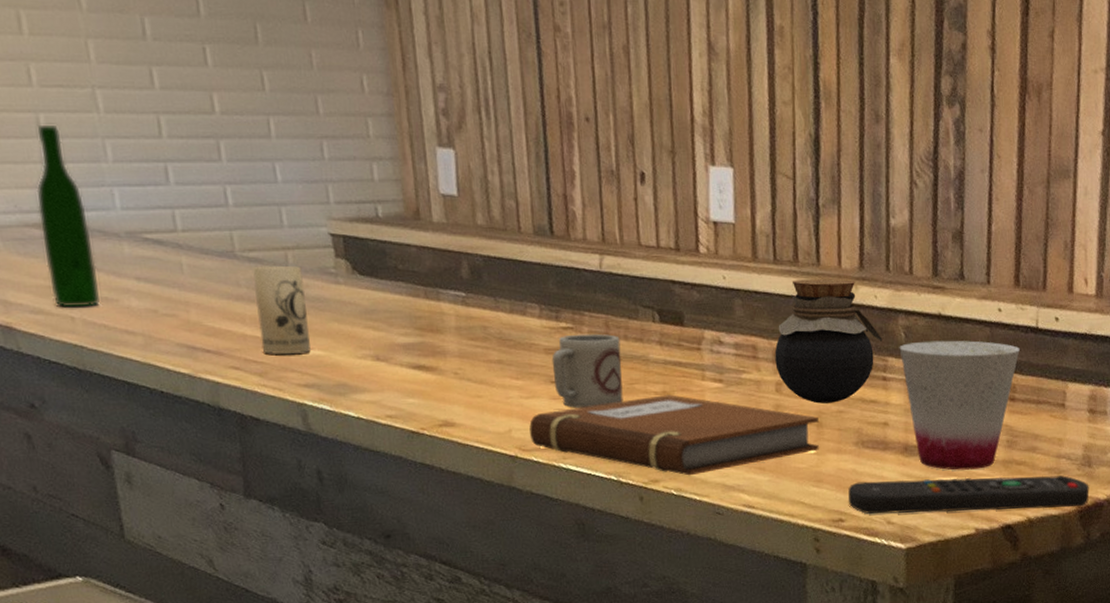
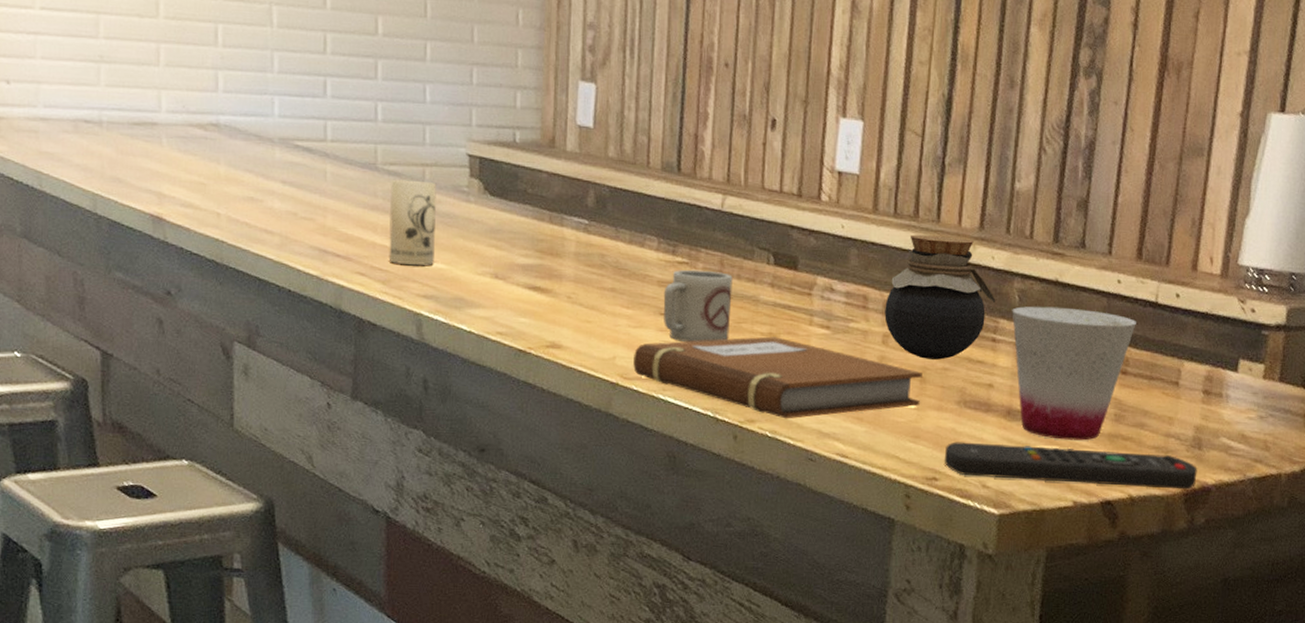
wine bottle: present [36,126,100,308] -> none [203,35,248,204]

